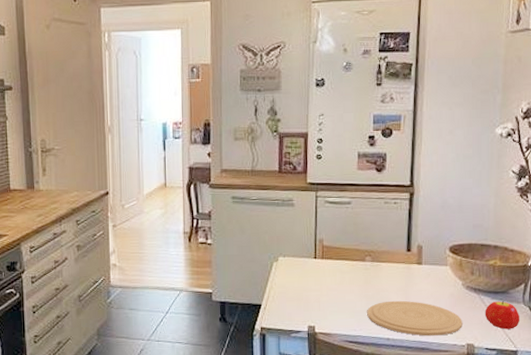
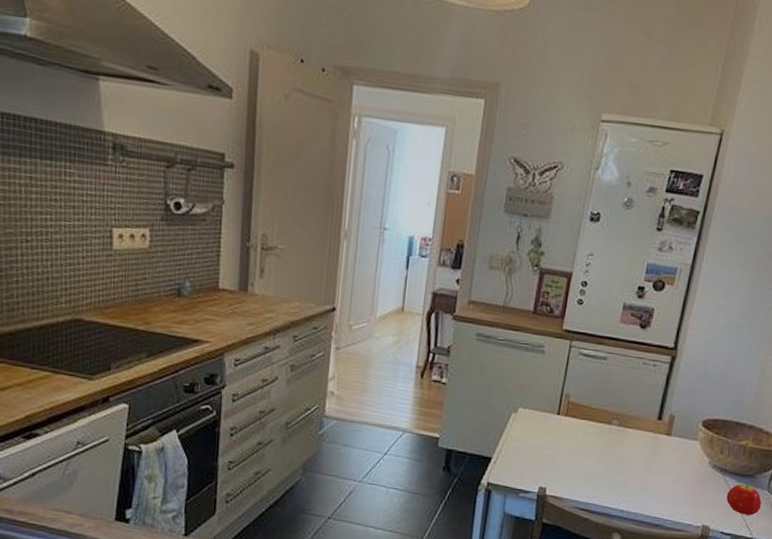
plate: present [367,300,462,336] -> none [604,470,703,514]

